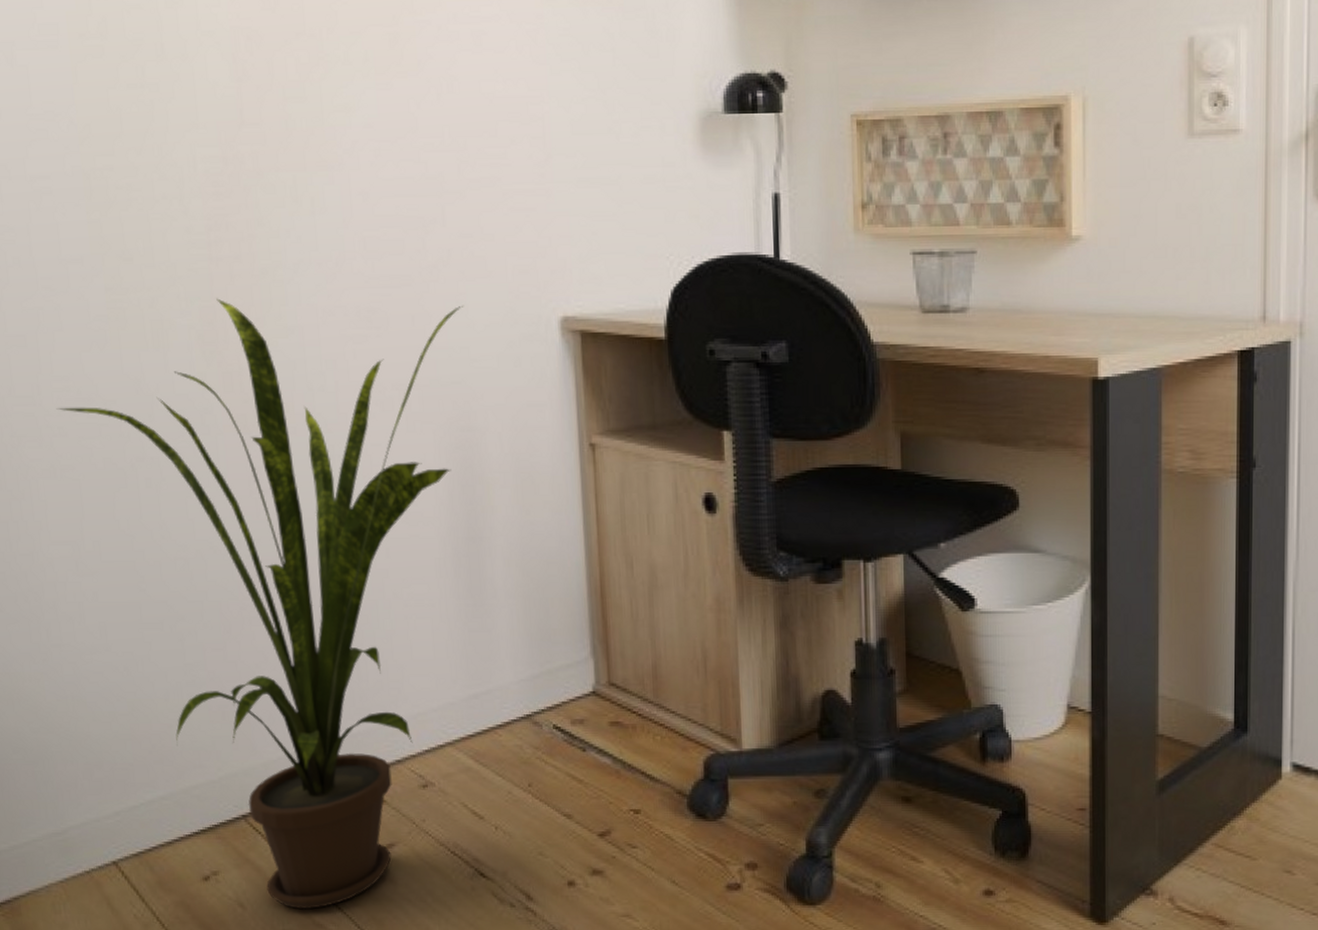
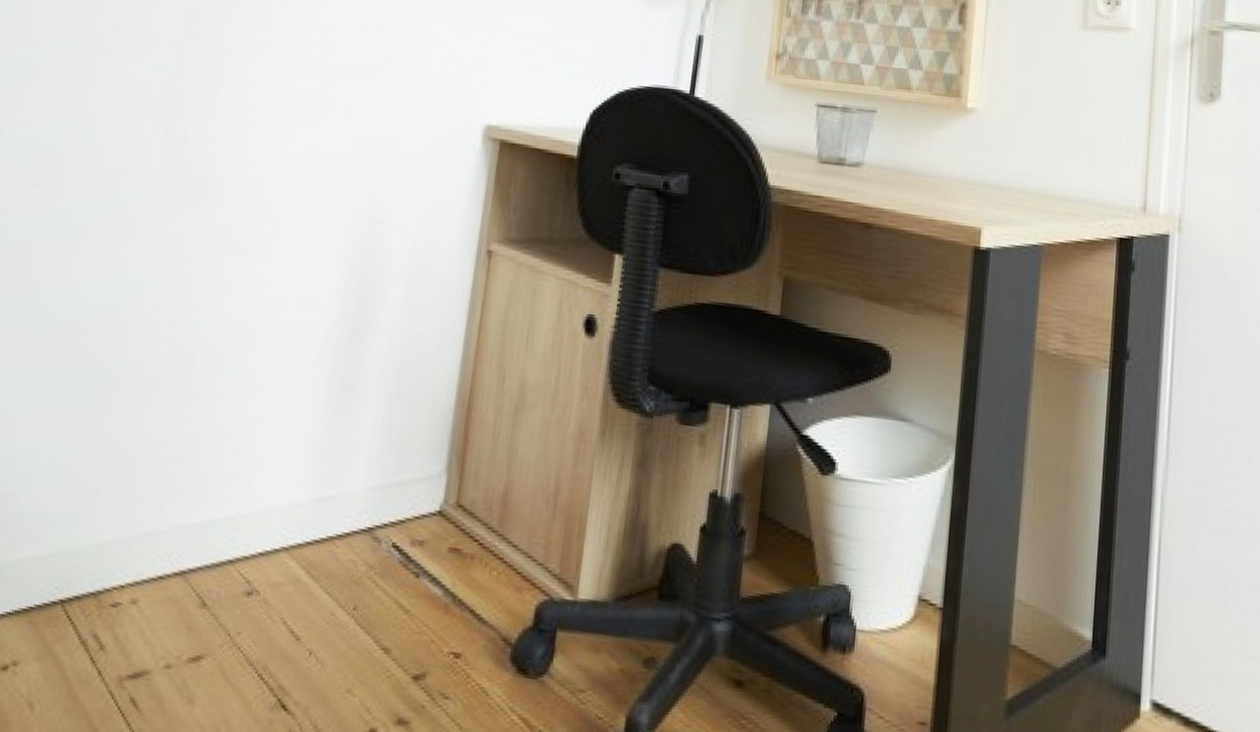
house plant: present [56,298,464,910] -> none [10,69,400,722]

